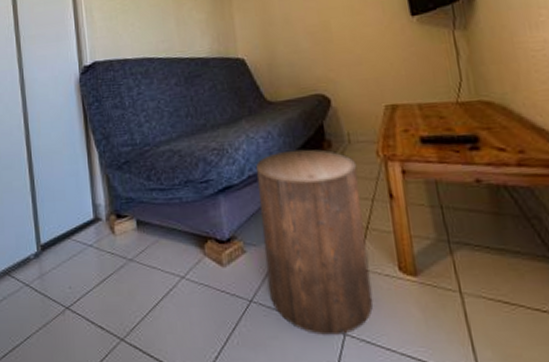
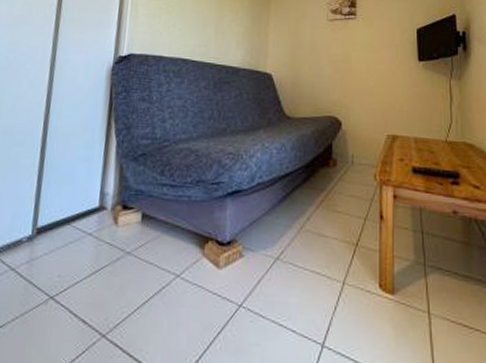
stool: present [255,149,374,336] -> none [260,163,356,347]

